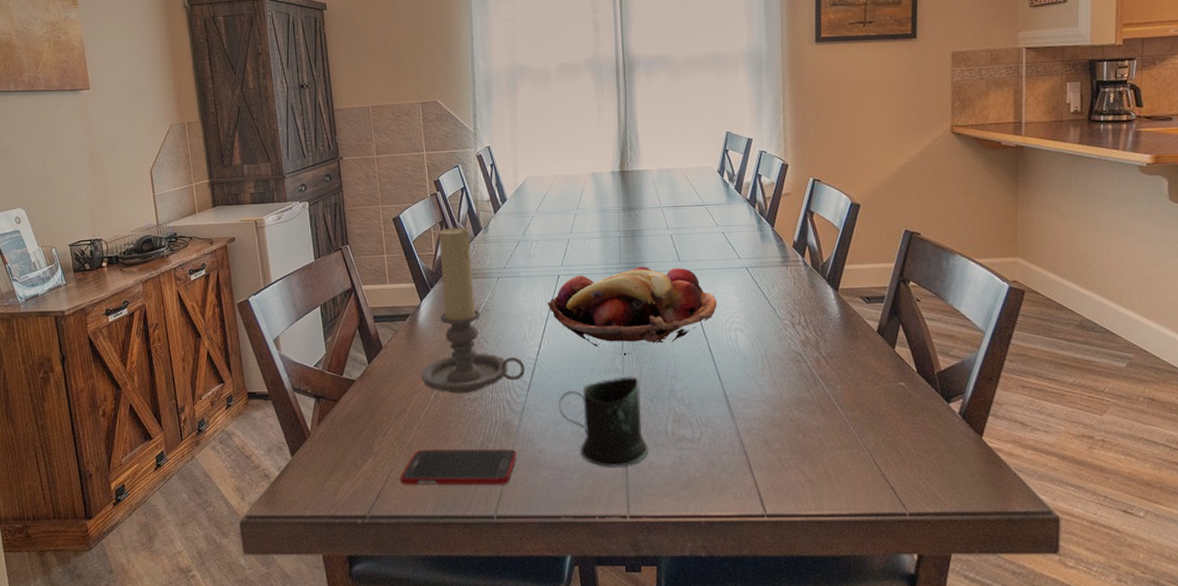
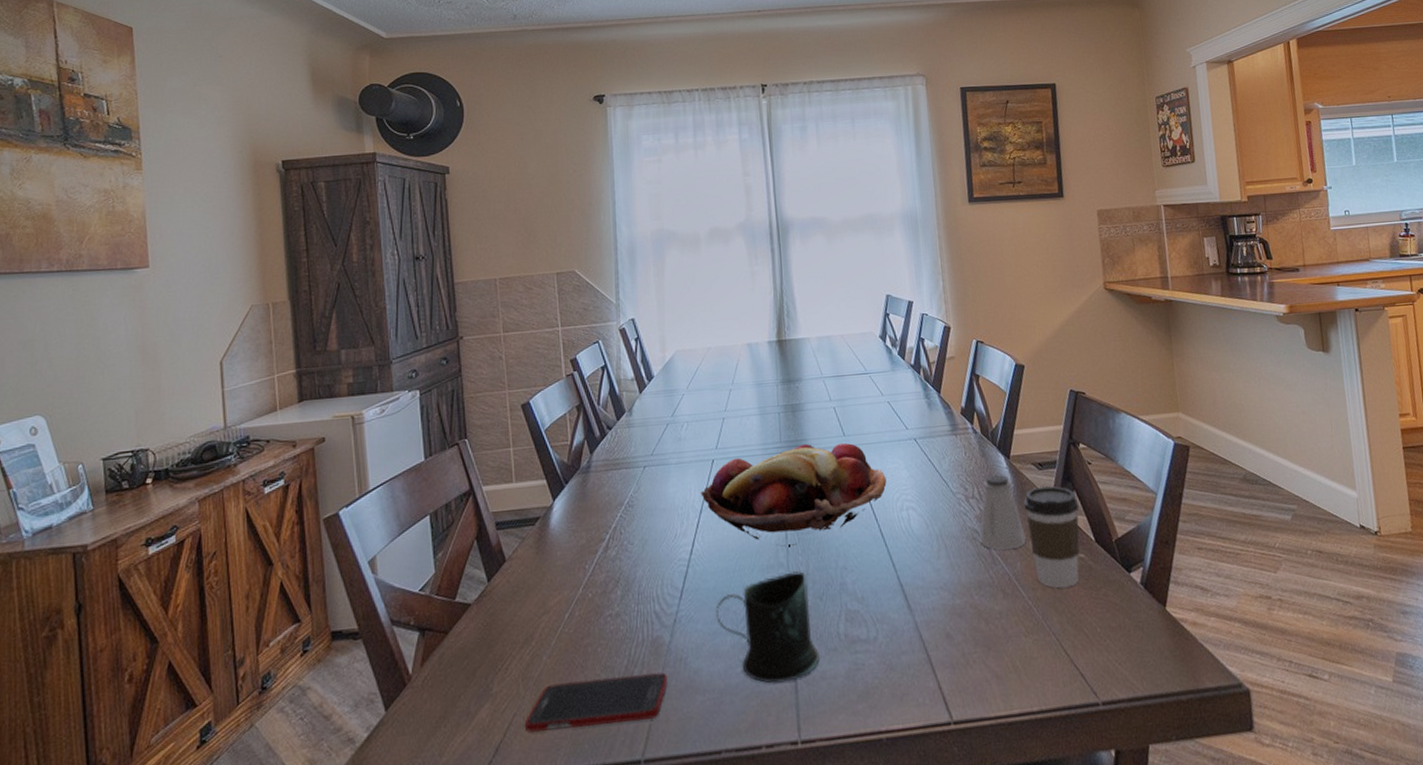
candle holder: present [421,226,525,394] -> none [553,410,677,610]
saltshaker: none [802,305,848,374] -> present [979,474,1026,551]
coffee cup: none [849,319,904,411] -> present [1024,486,1080,588]

